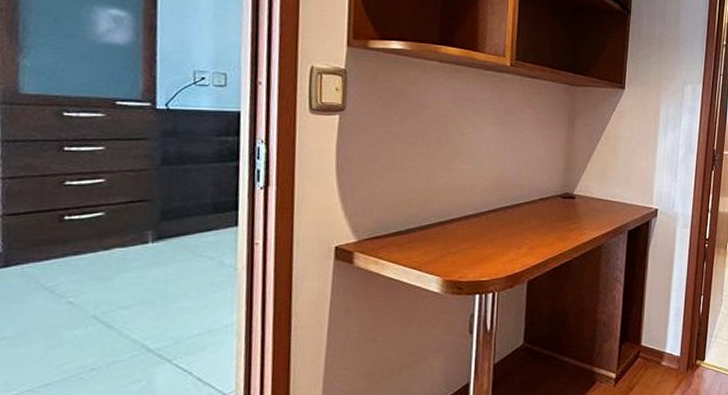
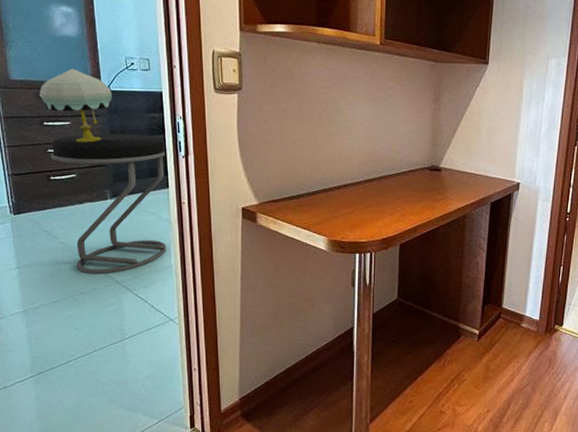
table lamp: none [63,82,170,173] -> present [40,68,112,143]
stool: none [68,161,240,343] -> present [50,134,167,274]

